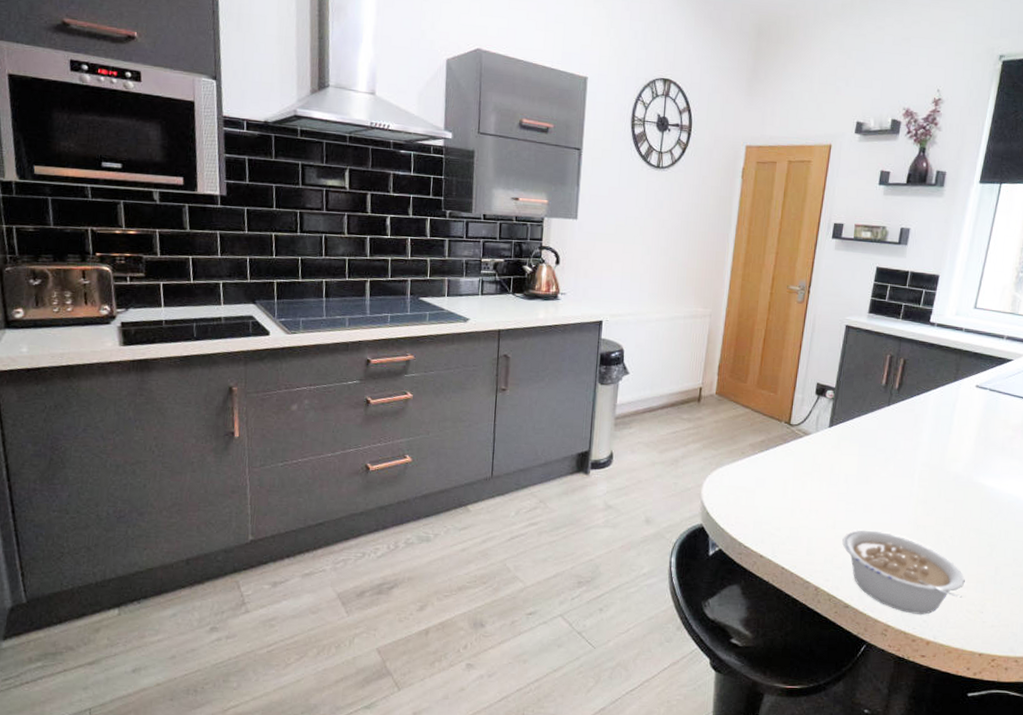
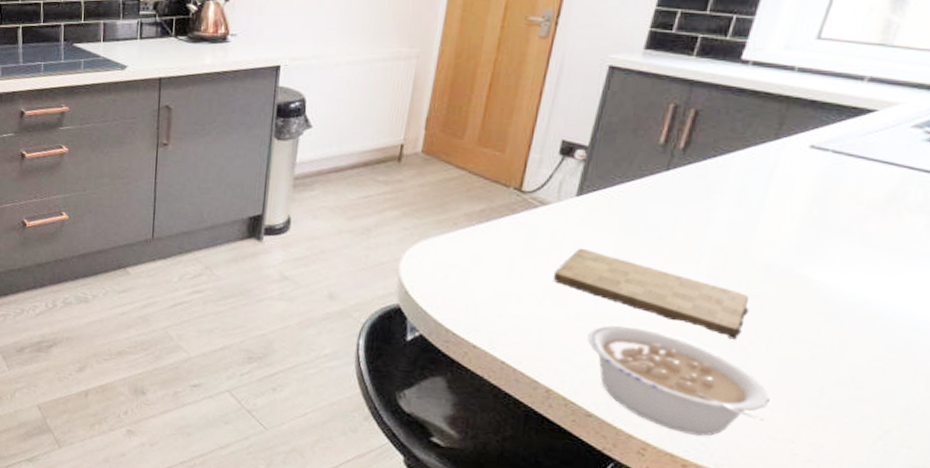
cutting board: none [816,469,947,535] -> present [553,248,749,340]

